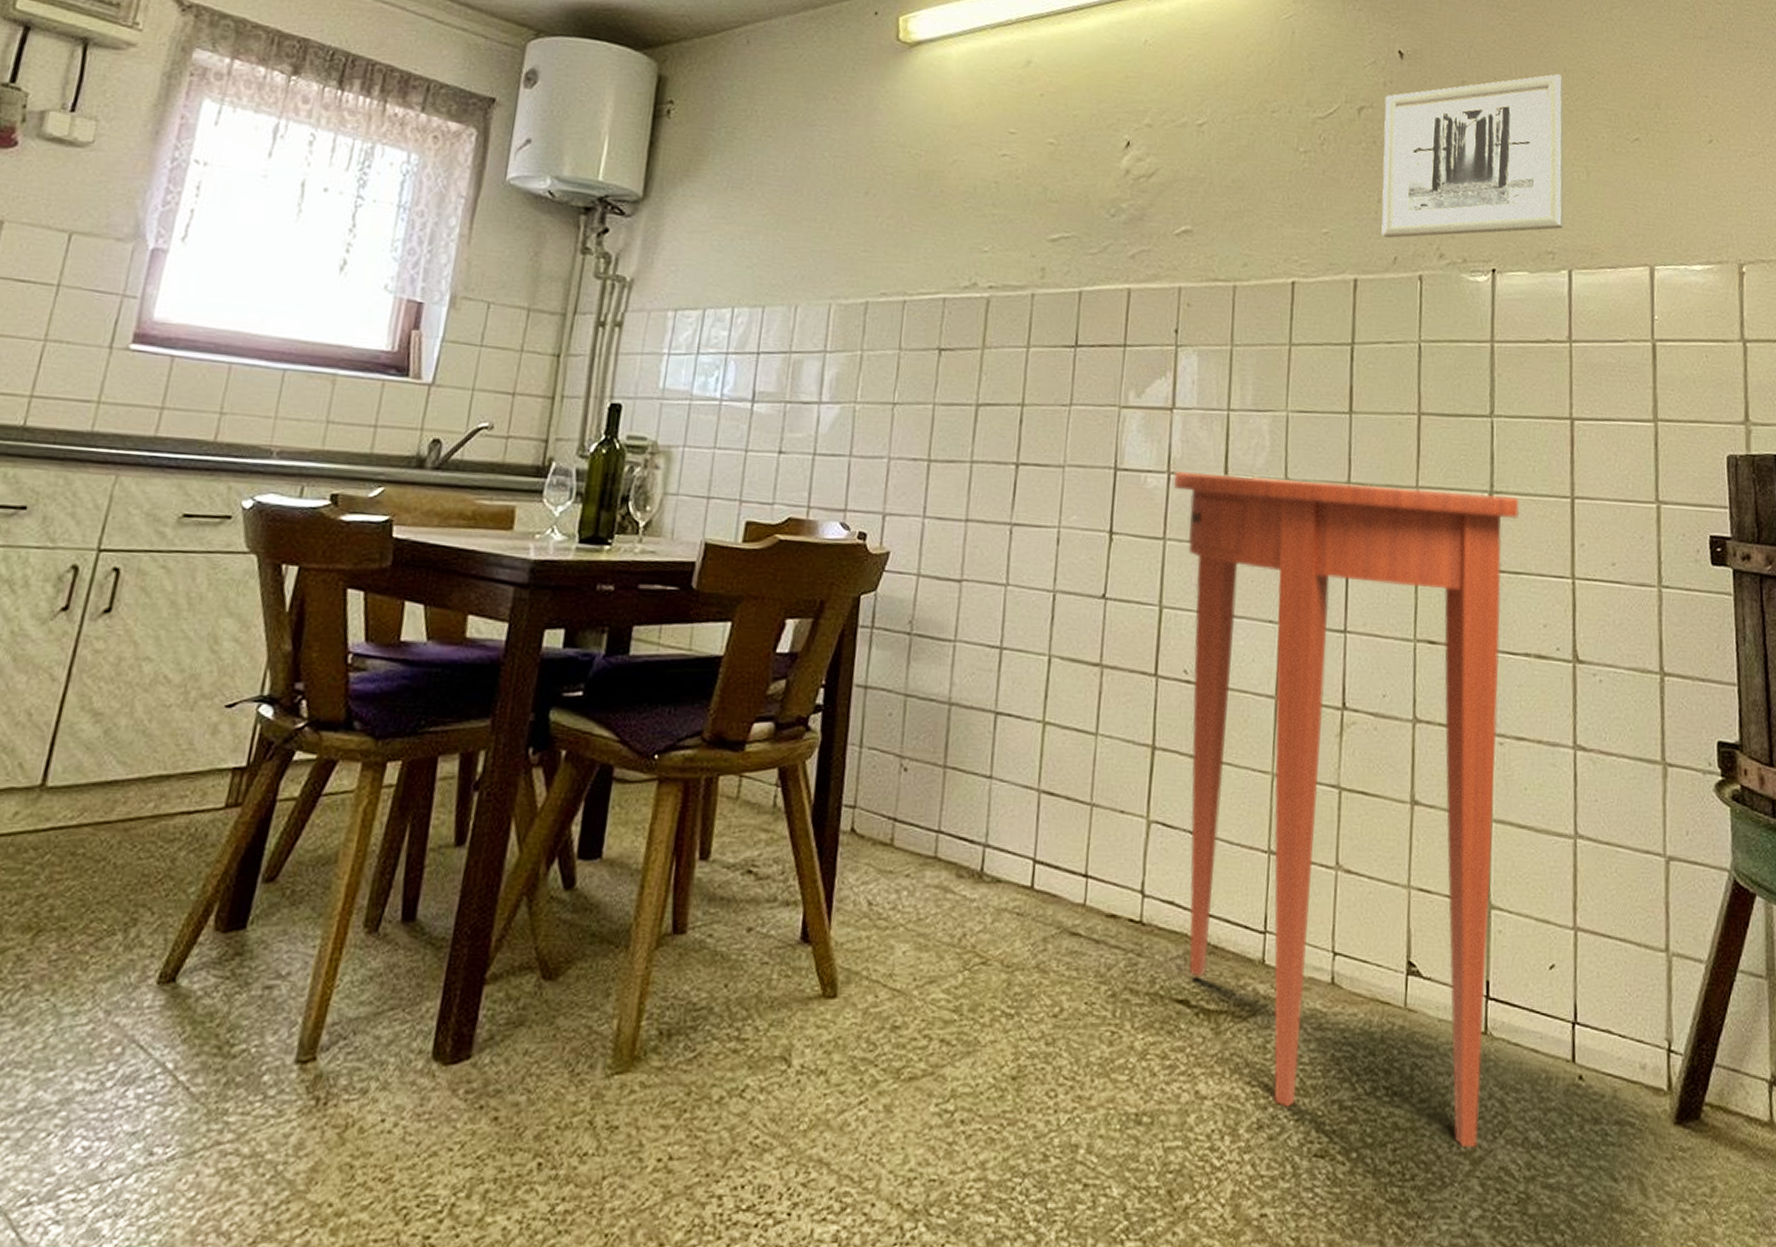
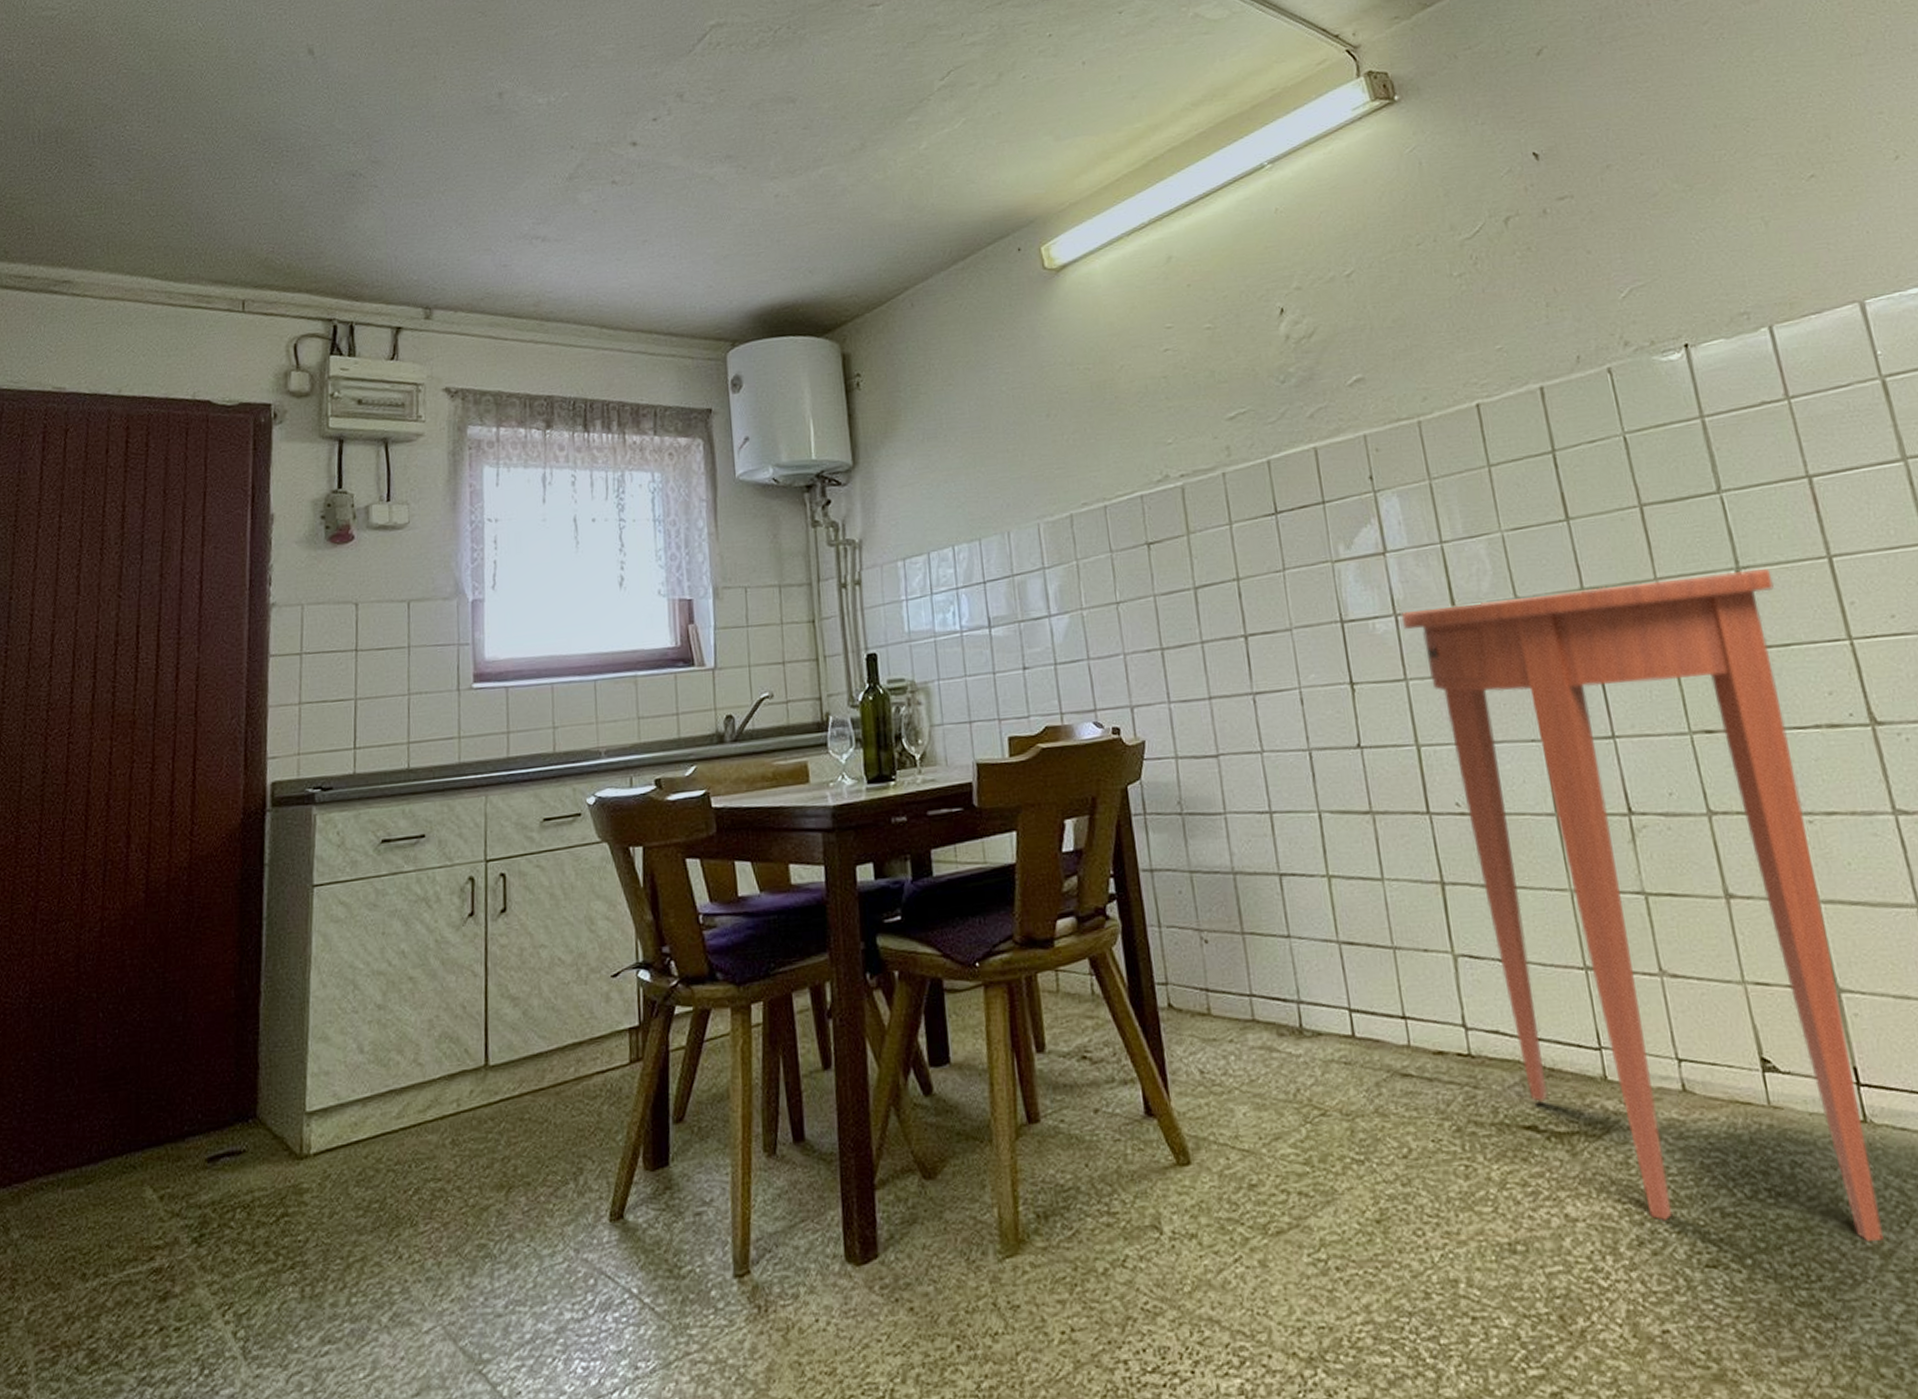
wall art: present [1381,74,1565,239] -> none [1529,132,1753,340]

